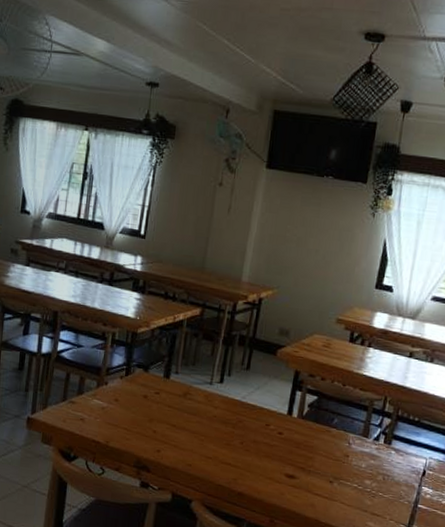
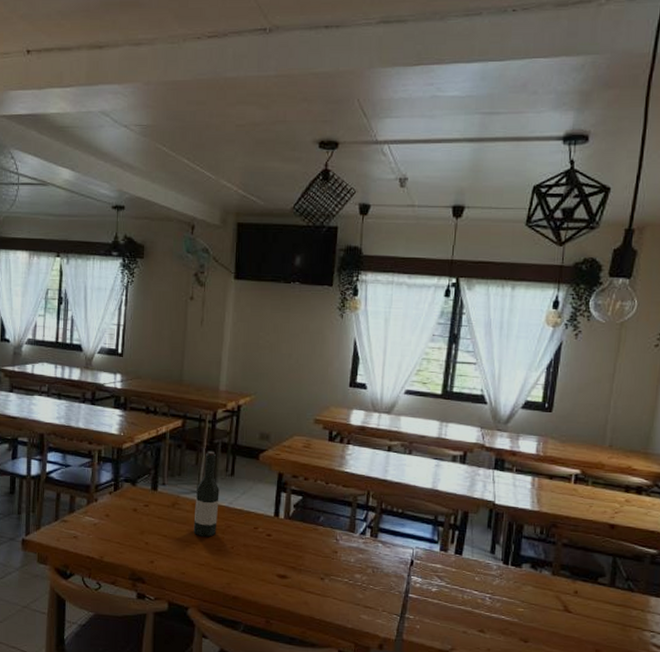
wine bottle: none [203,342,234,430] -> present [193,451,220,537]

